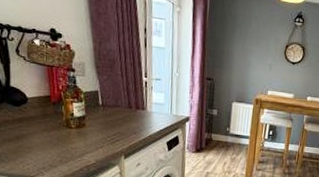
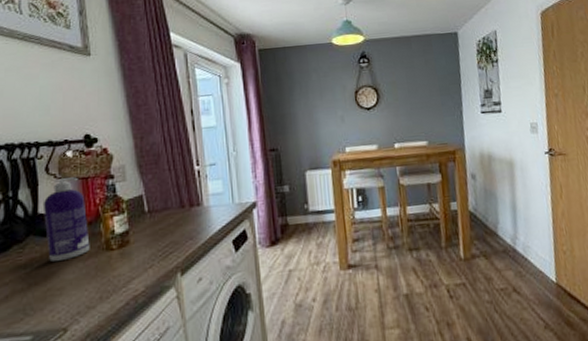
spray bottle: none [14,61,53,128] -> present [42,177,90,261]

